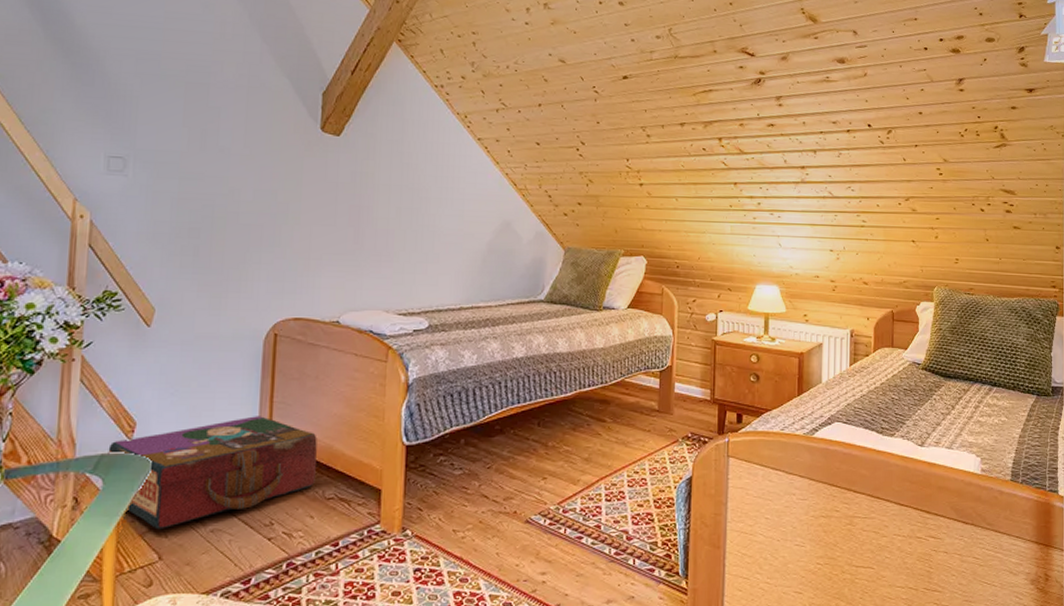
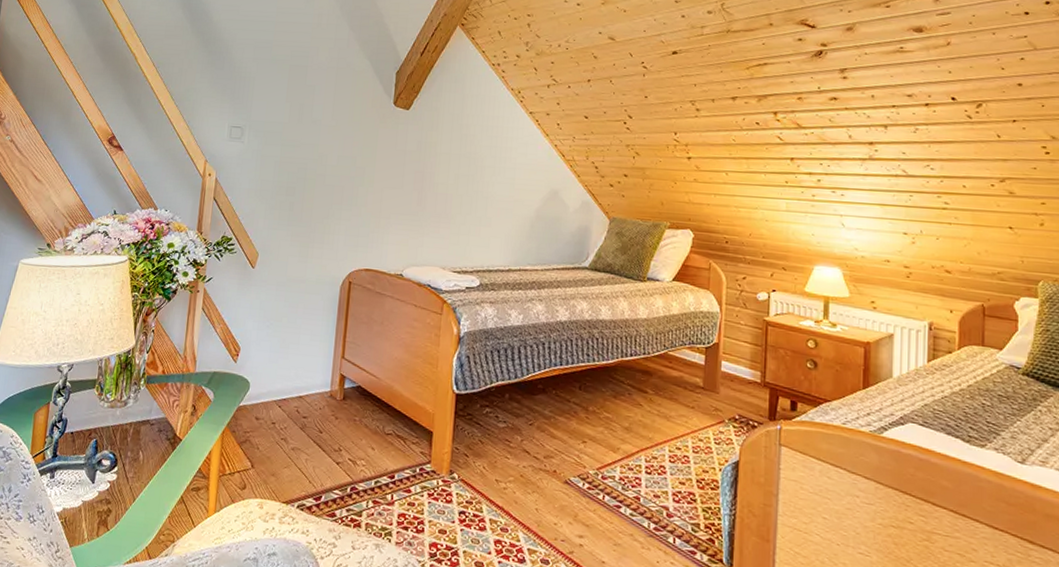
suitcase: present [108,416,317,530] -> none [218,352,380,442]

